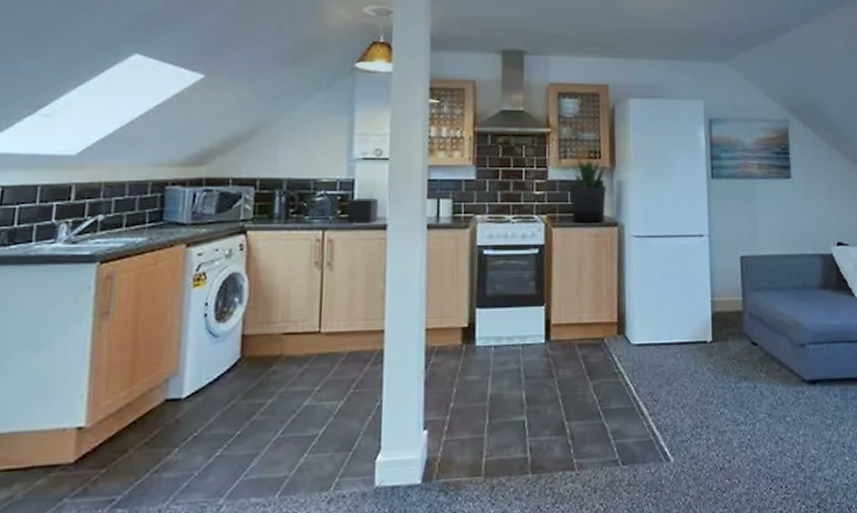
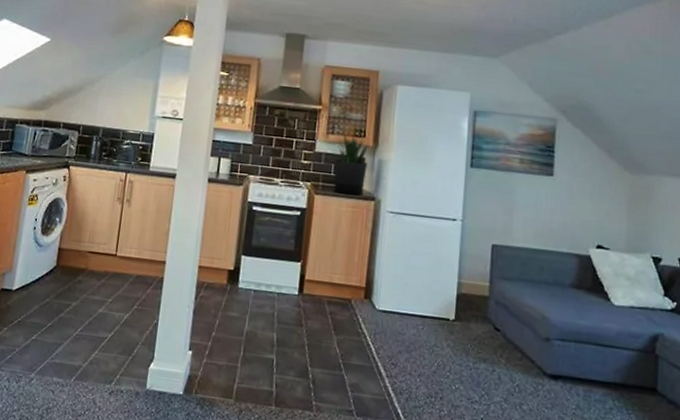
toaster: present [346,199,378,224] -> none [145,149,171,172]

